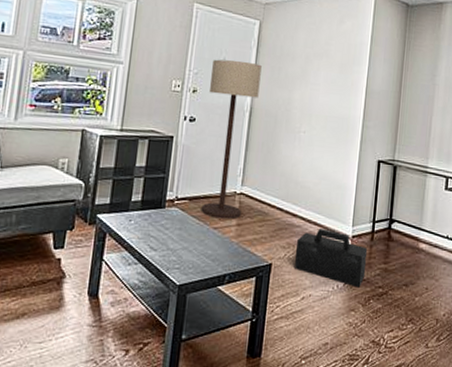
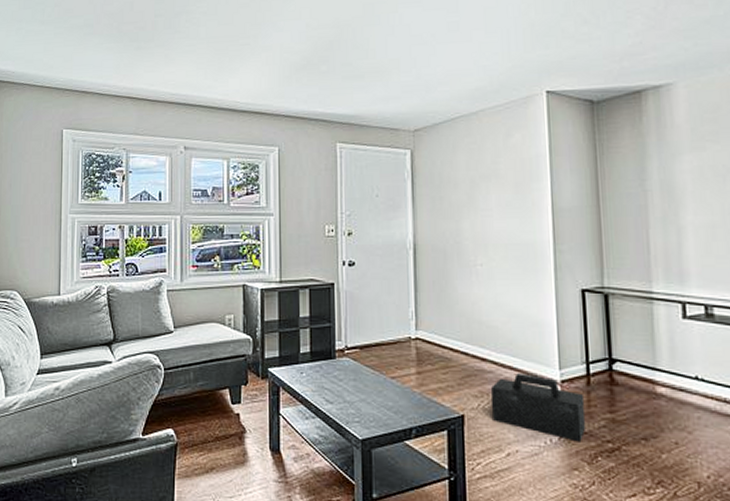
floor lamp: present [201,59,262,219] -> none [365,196,421,367]

